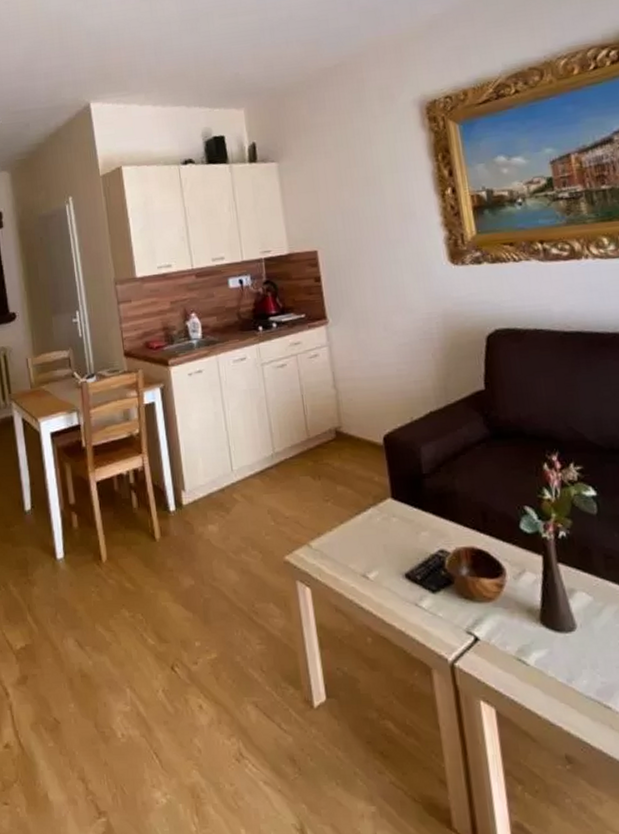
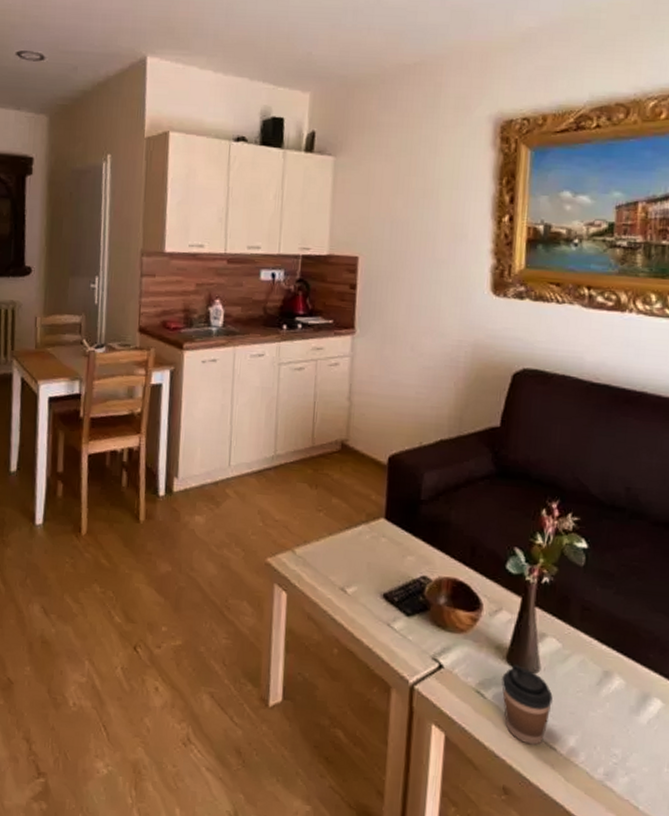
coffee cup: none [539,625,597,707] -> present [501,665,553,745]

